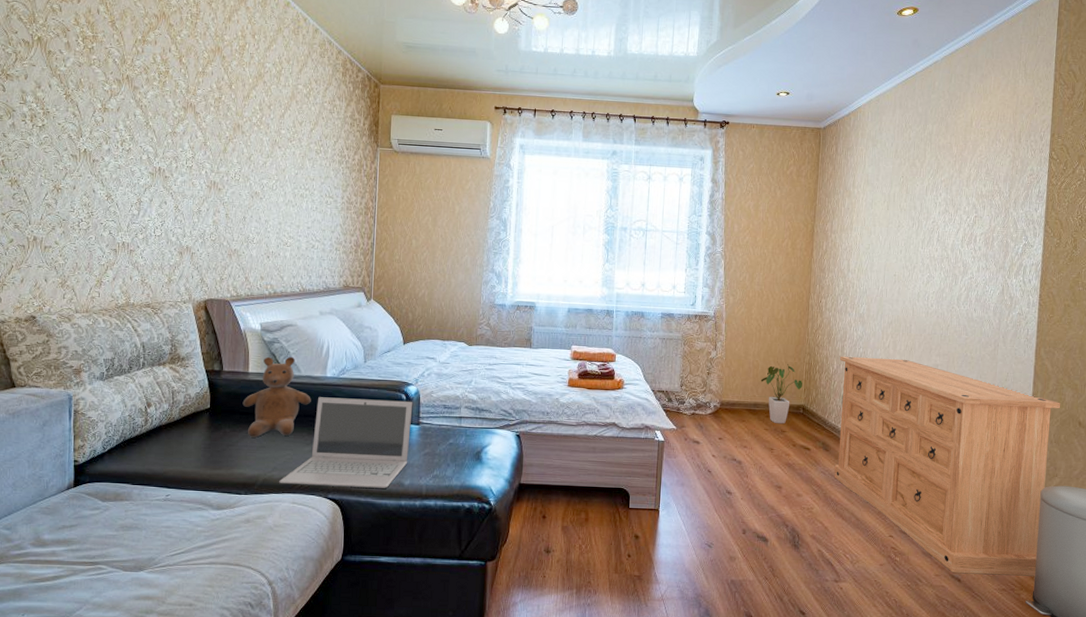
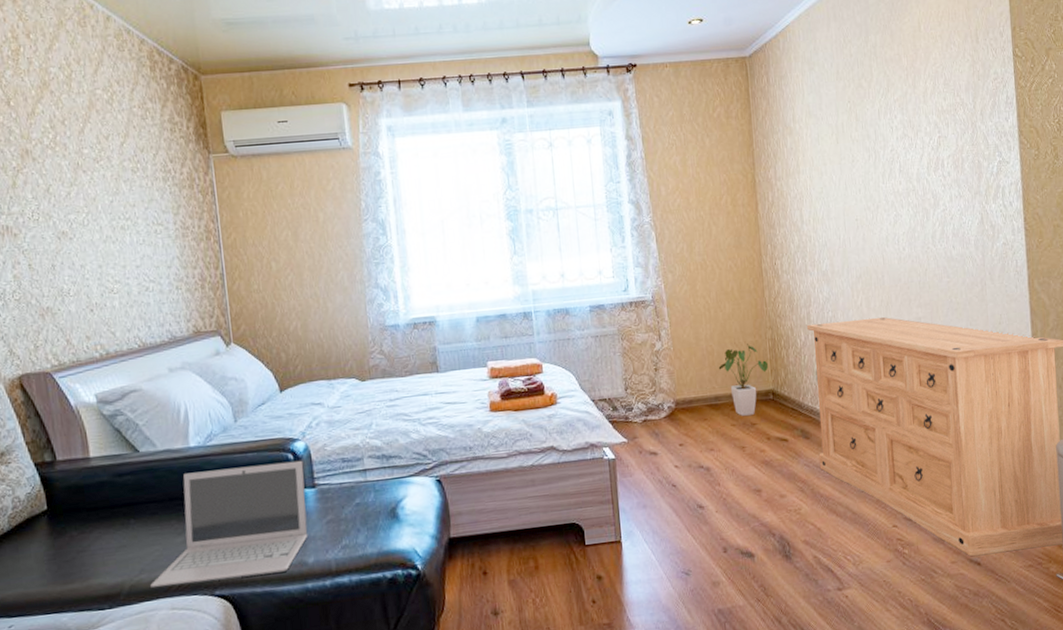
teddy bear: present [242,356,311,438] -> none [88,429,175,537]

